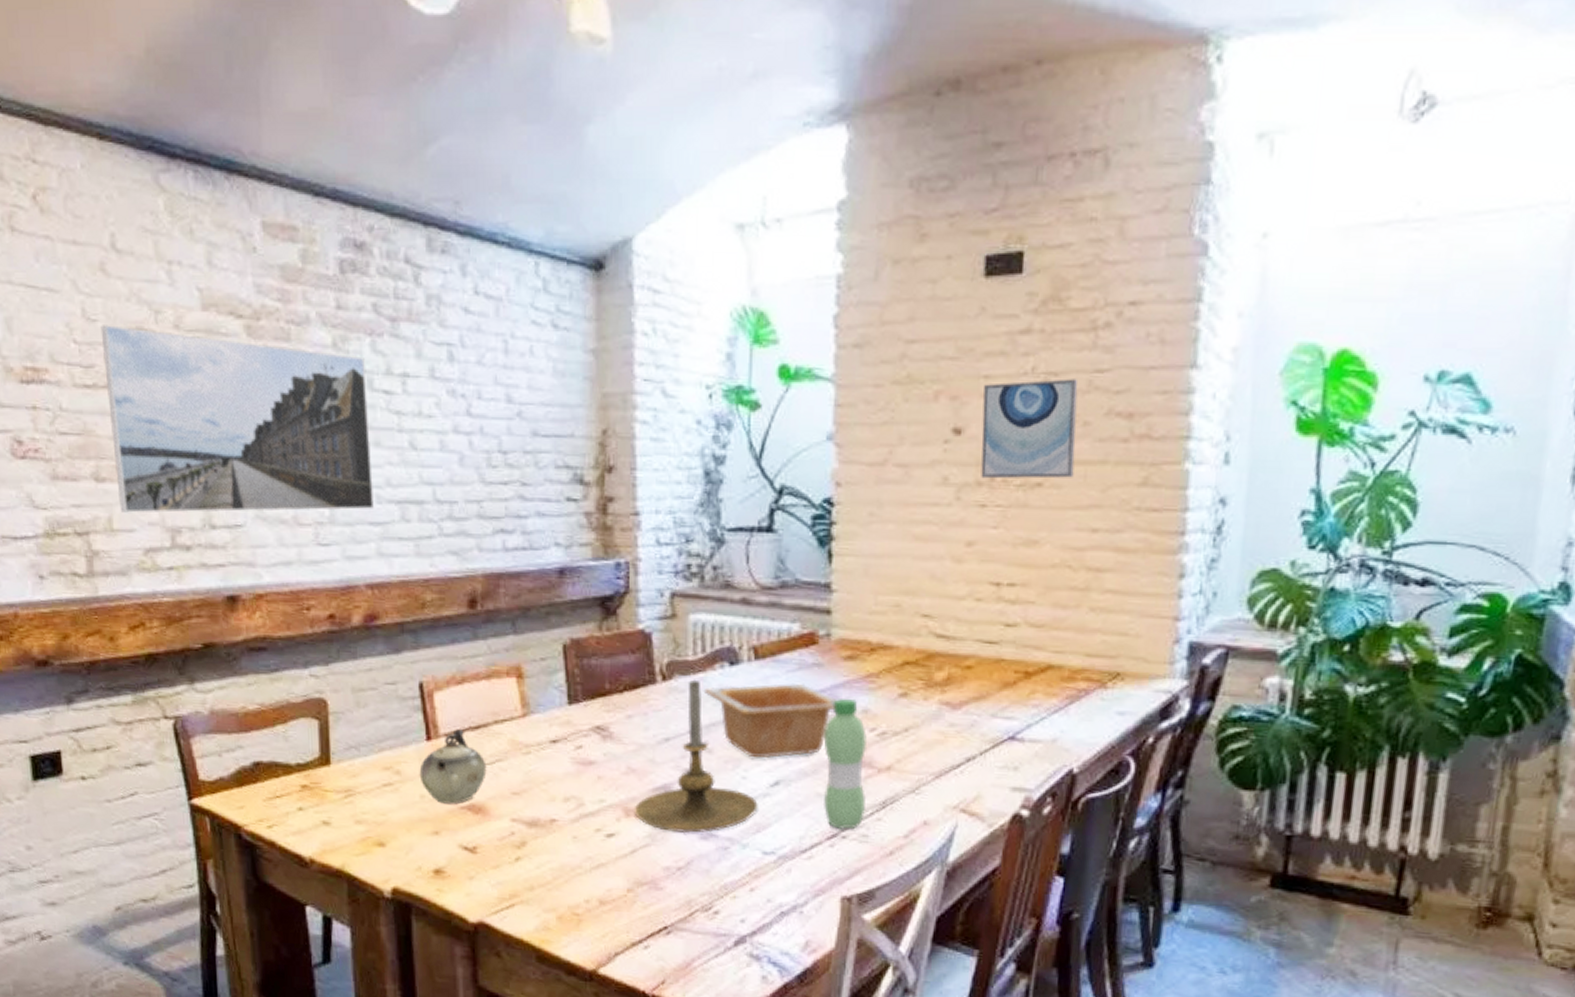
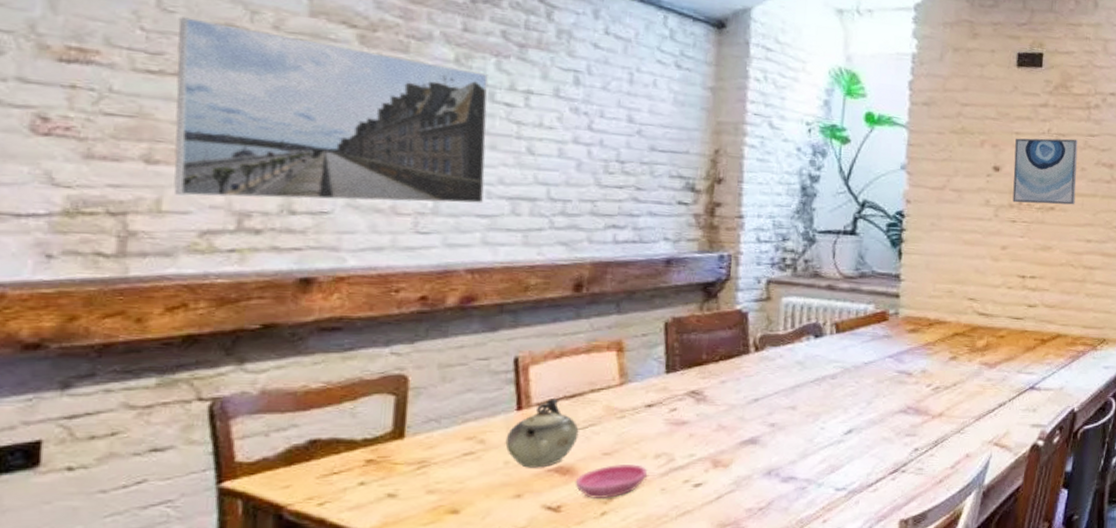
saucer: none [487,806,557,844] -> present [575,464,647,500]
candle holder: present [634,679,758,833] -> none [721,349,833,478]
serving bowl: present [703,684,836,758] -> none [791,351,901,412]
water bottle: present [822,699,868,831] -> none [887,362,925,466]

